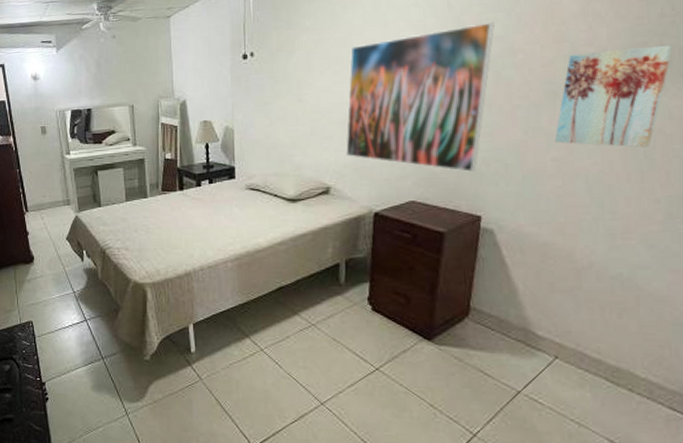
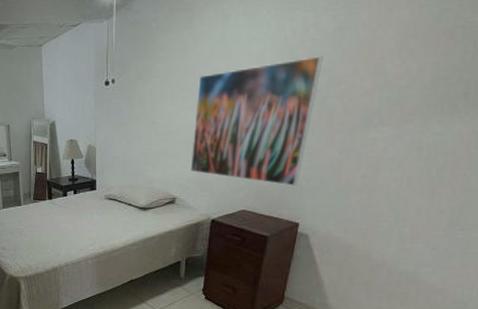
wall art: present [554,44,673,148] -> none [364,79,471,168]

